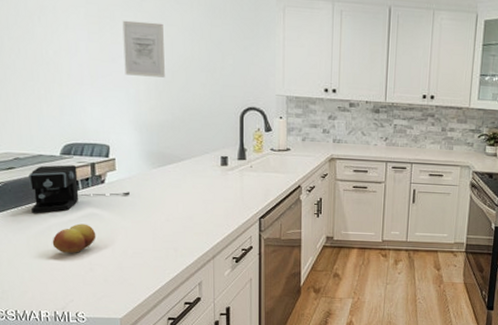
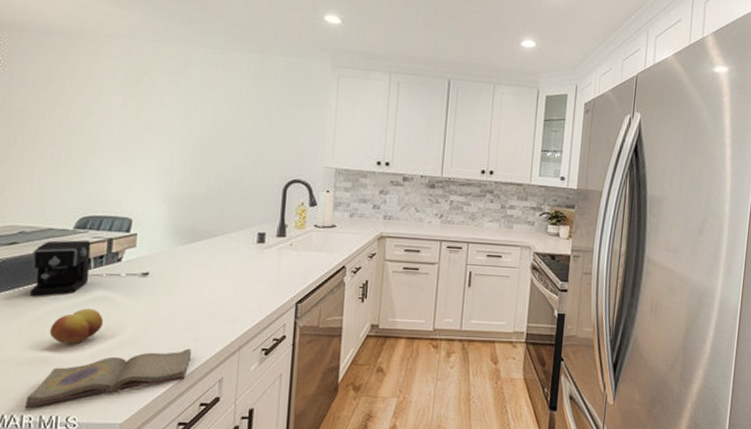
diary: none [41,257,174,306] -> present [25,348,192,409]
wall art: present [122,20,165,78] -> none [159,85,207,146]

